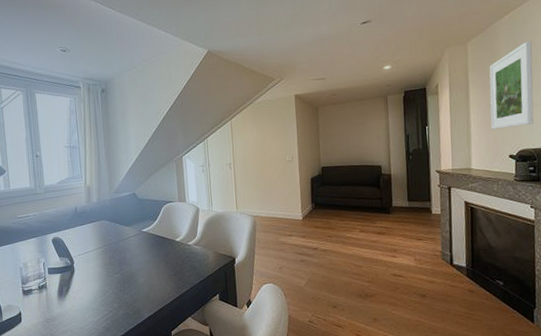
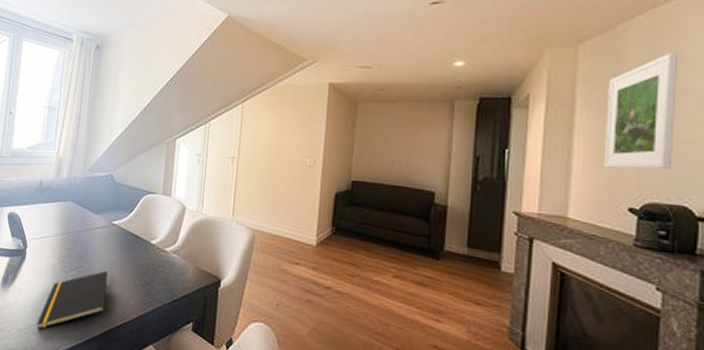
notepad: none [94,268,148,325] -> present [37,270,108,330]

